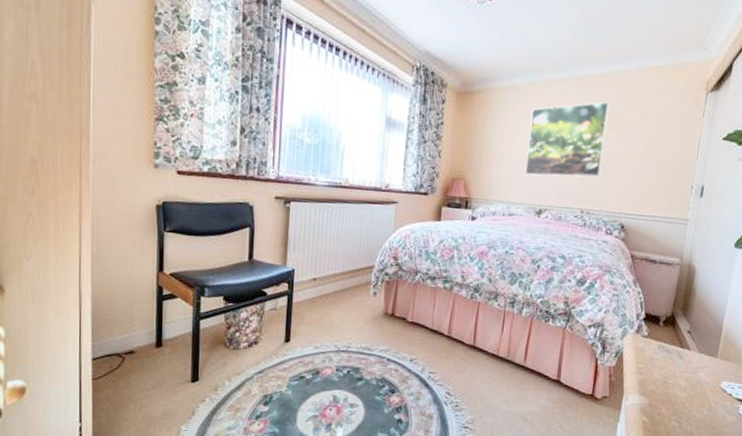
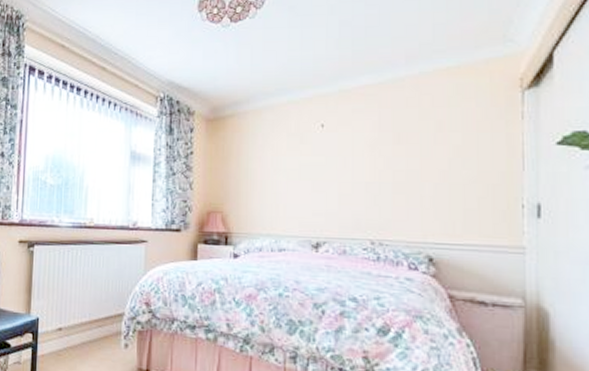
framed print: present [525,101,610,177] -> none [294,113,392,203]

